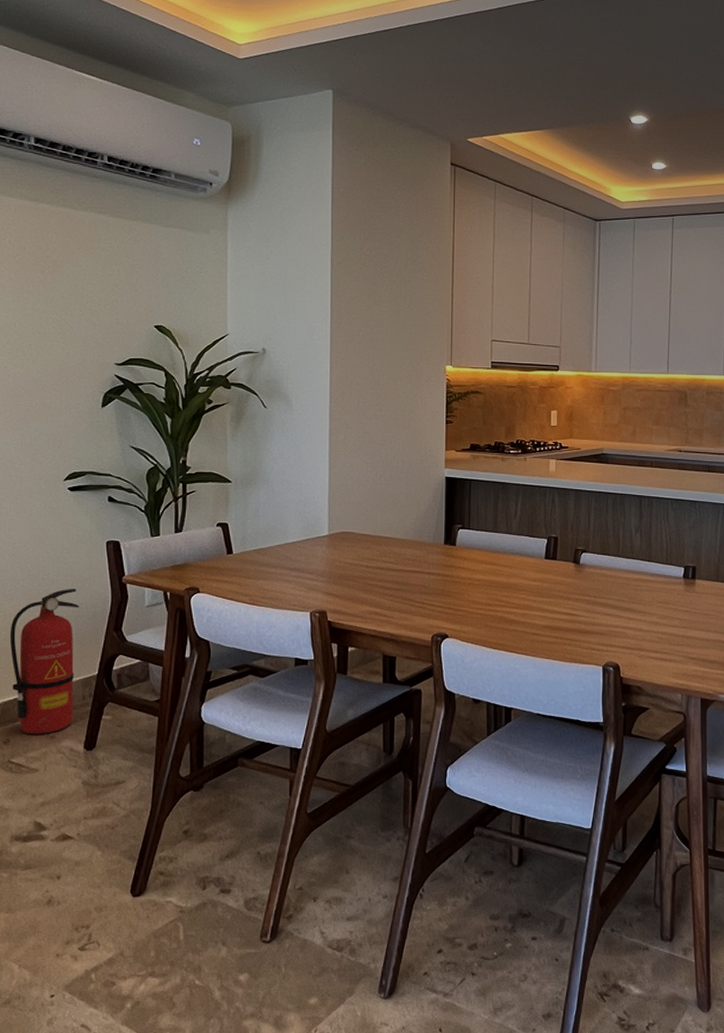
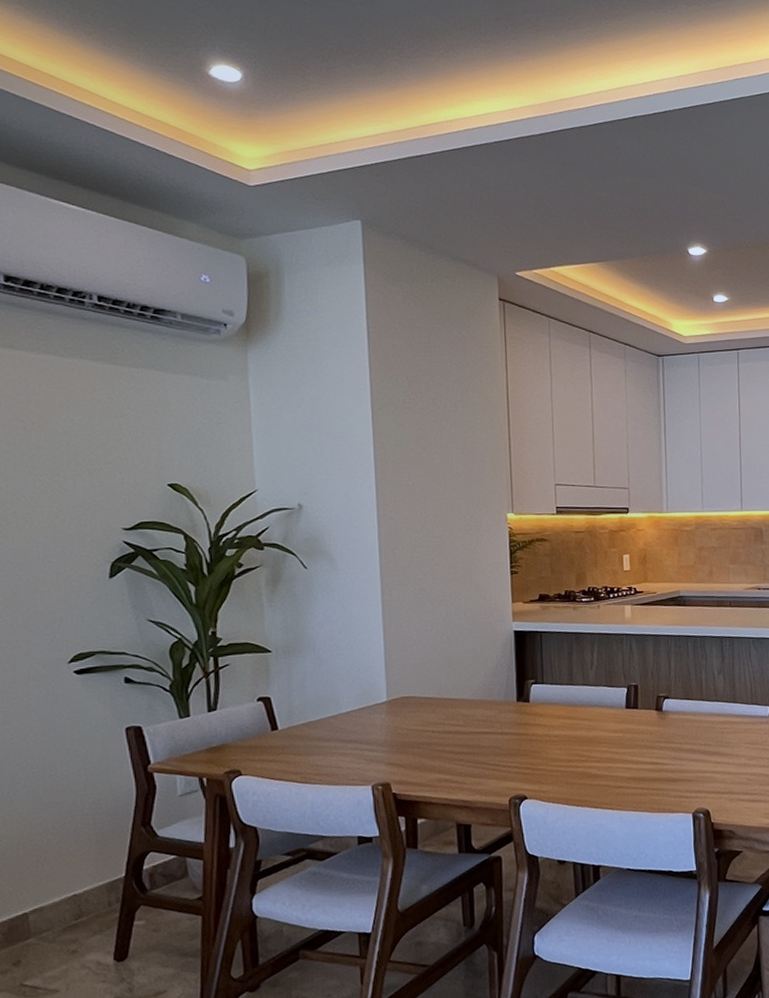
fire extinguisher: present [9,589,80,734] -> none [12,783,98,952]

